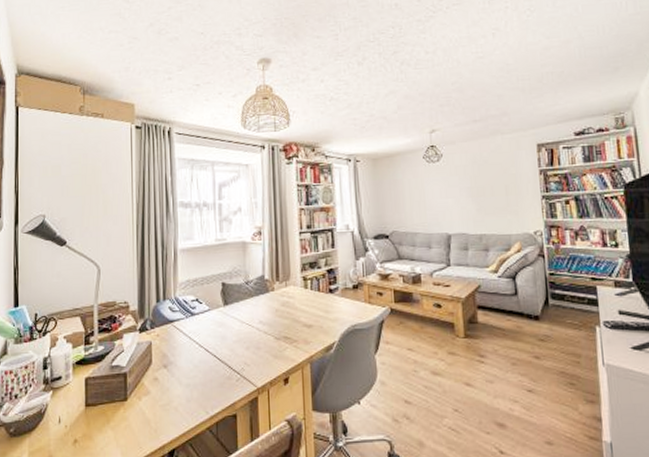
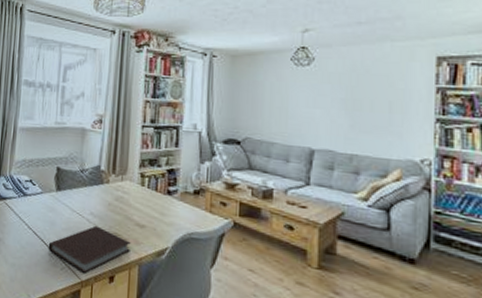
notebook: none [221,333,301,382] -> present [48,225,131,275]

